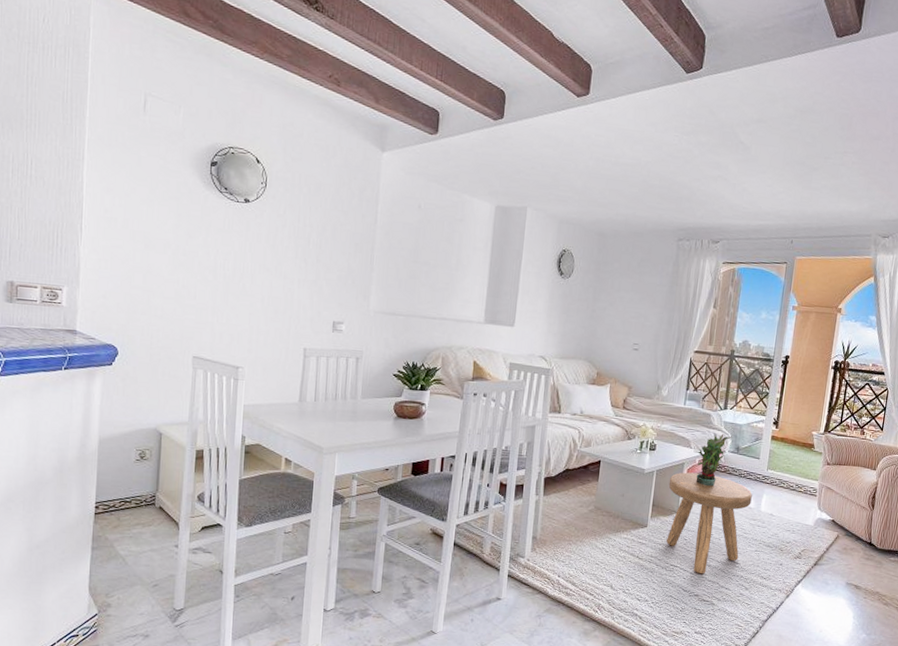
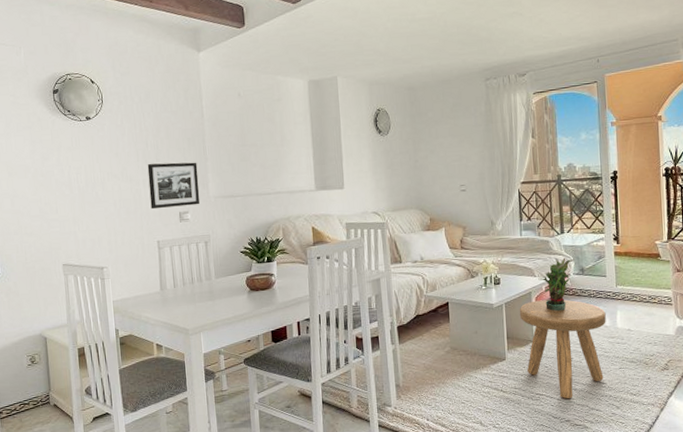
picture frame: none [302,263,362,317] -> present [147,162,200,210]

